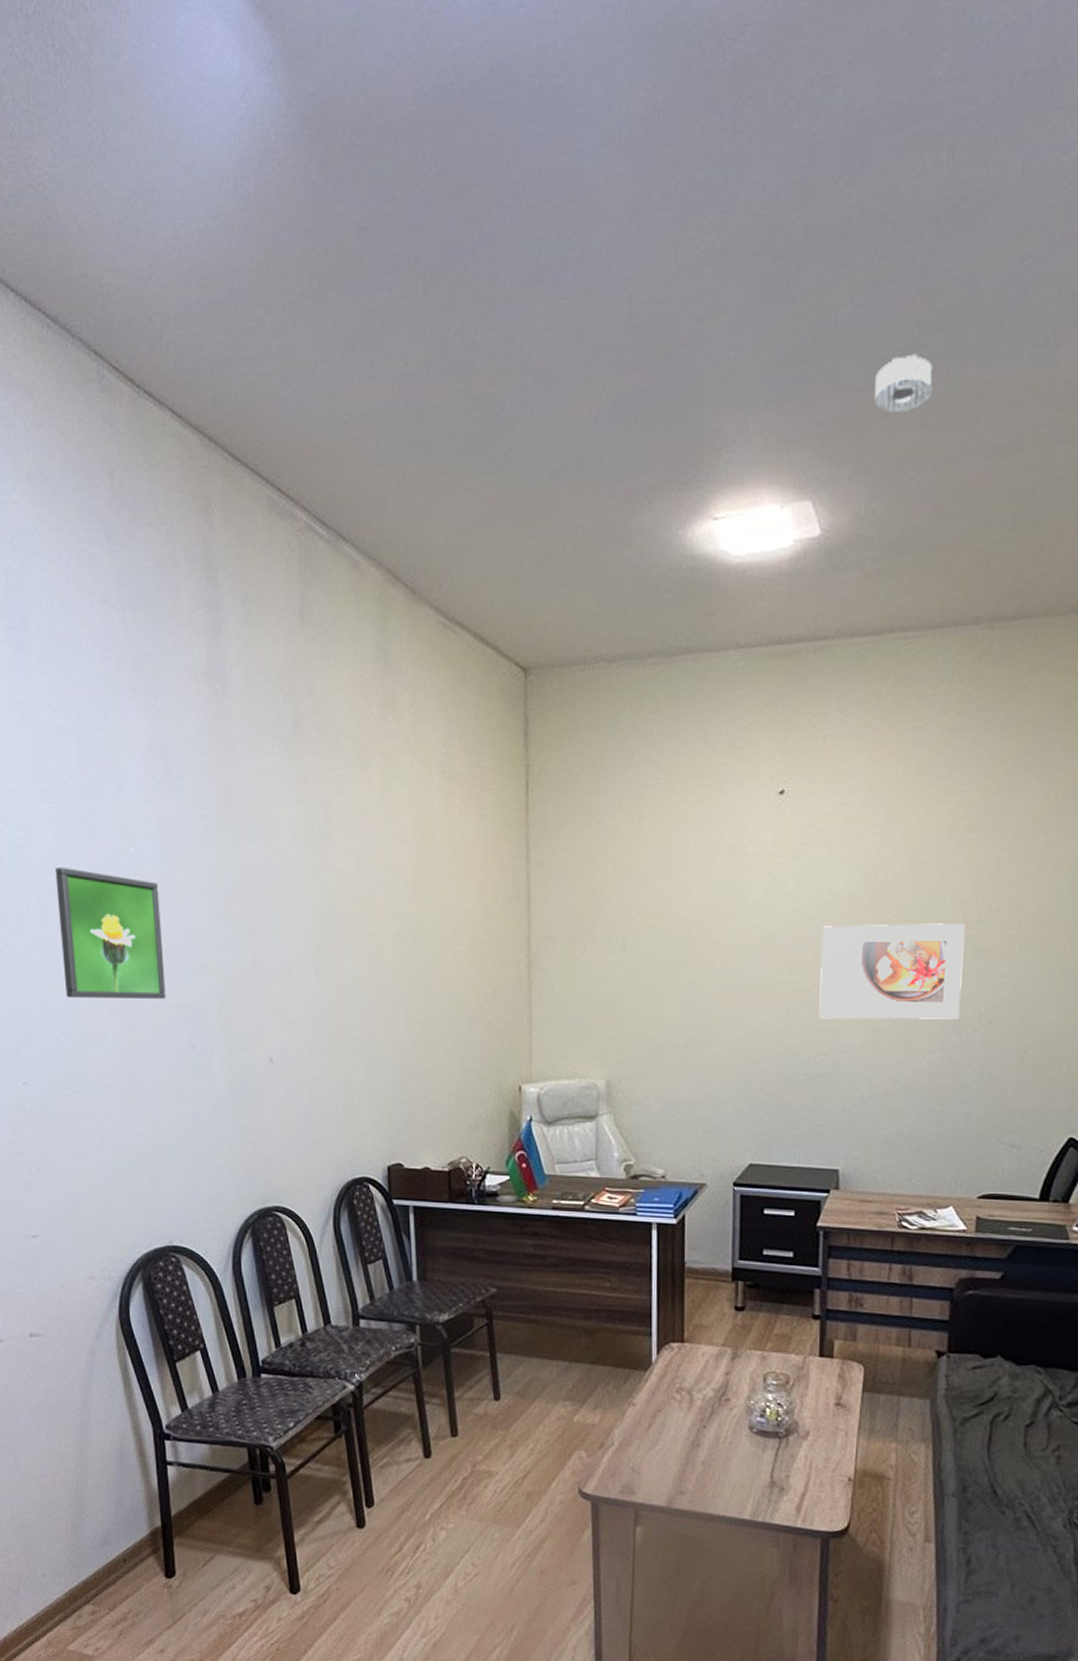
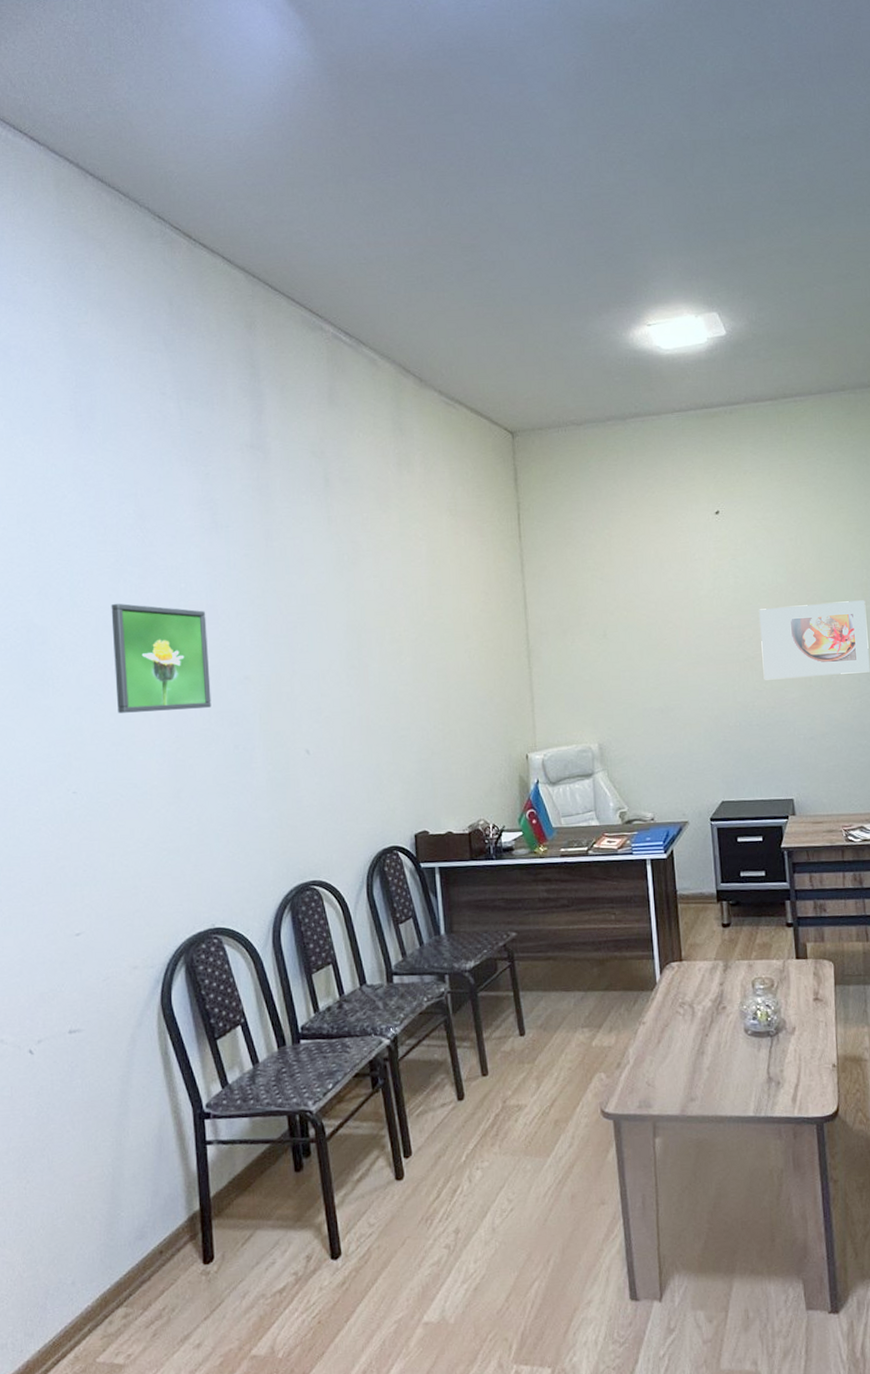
smoke detector: present [874,353,934,412] -> none [753,218,793,255]

